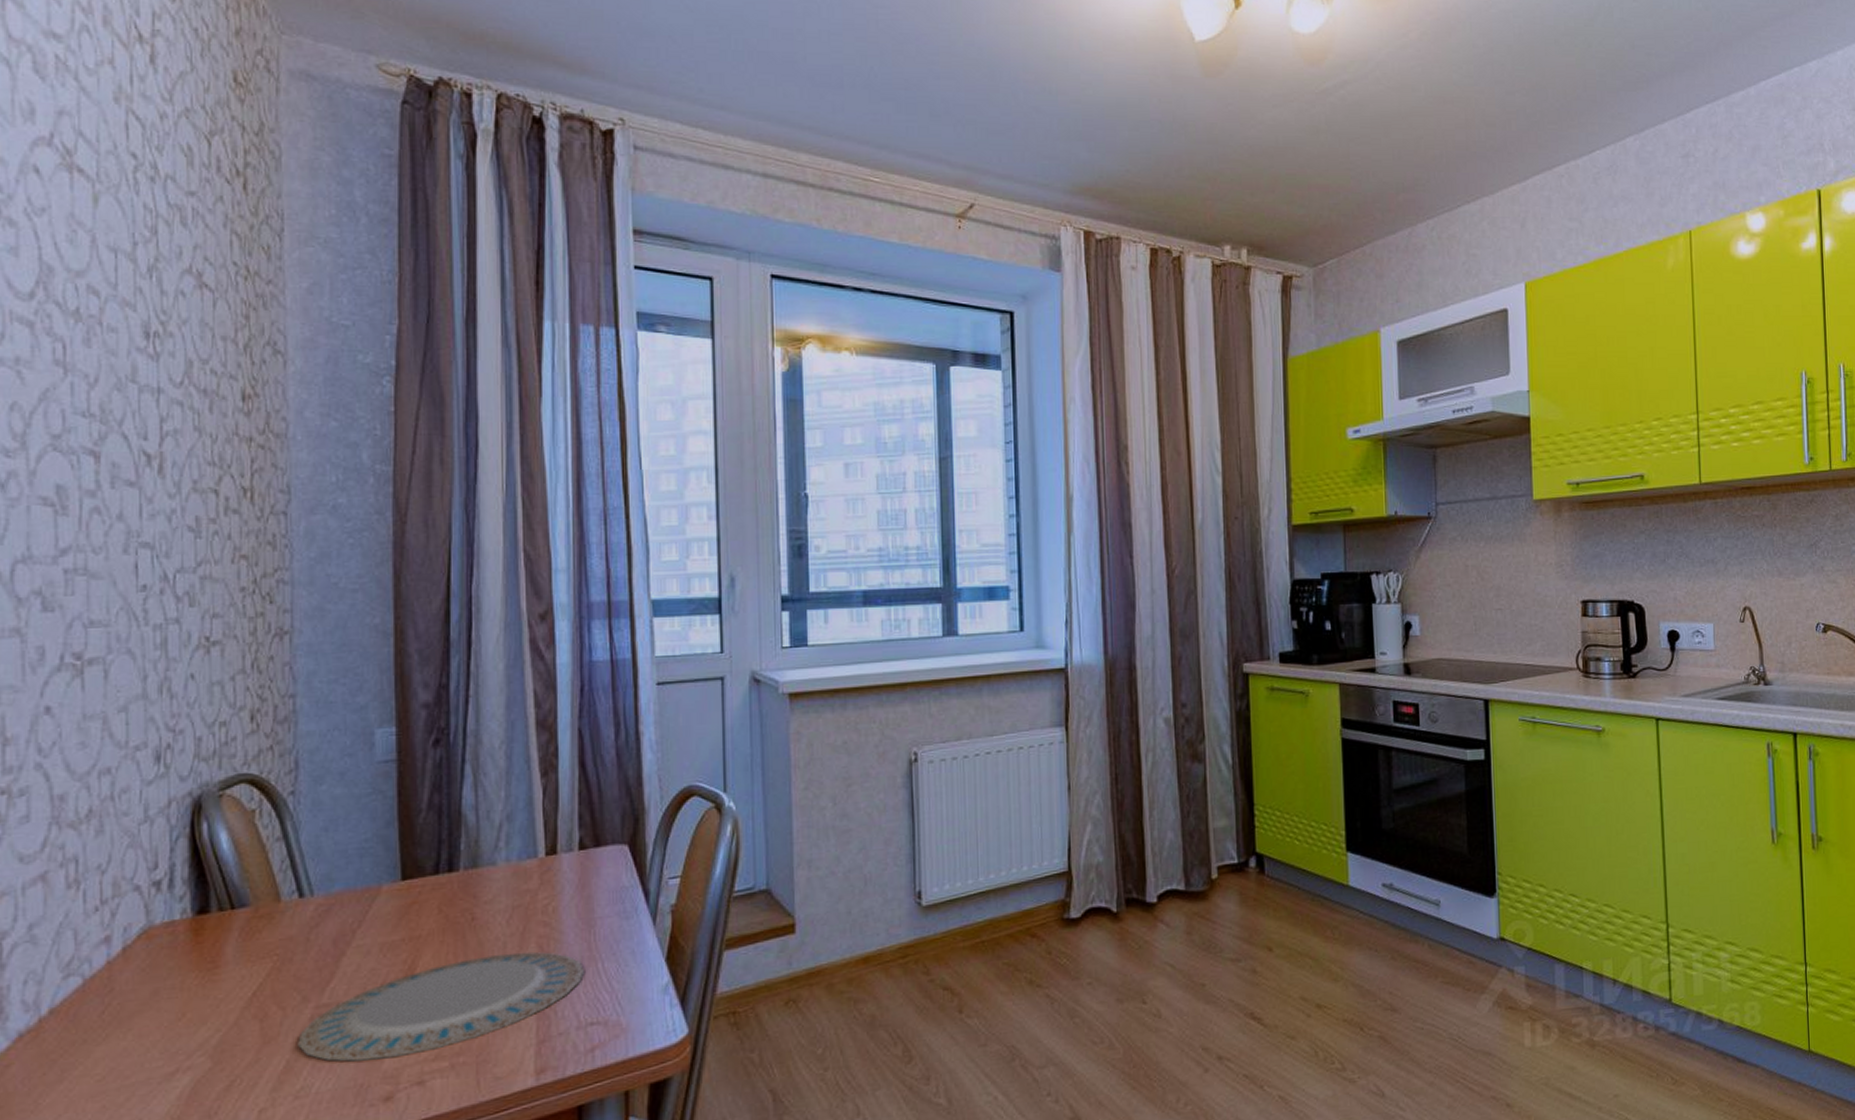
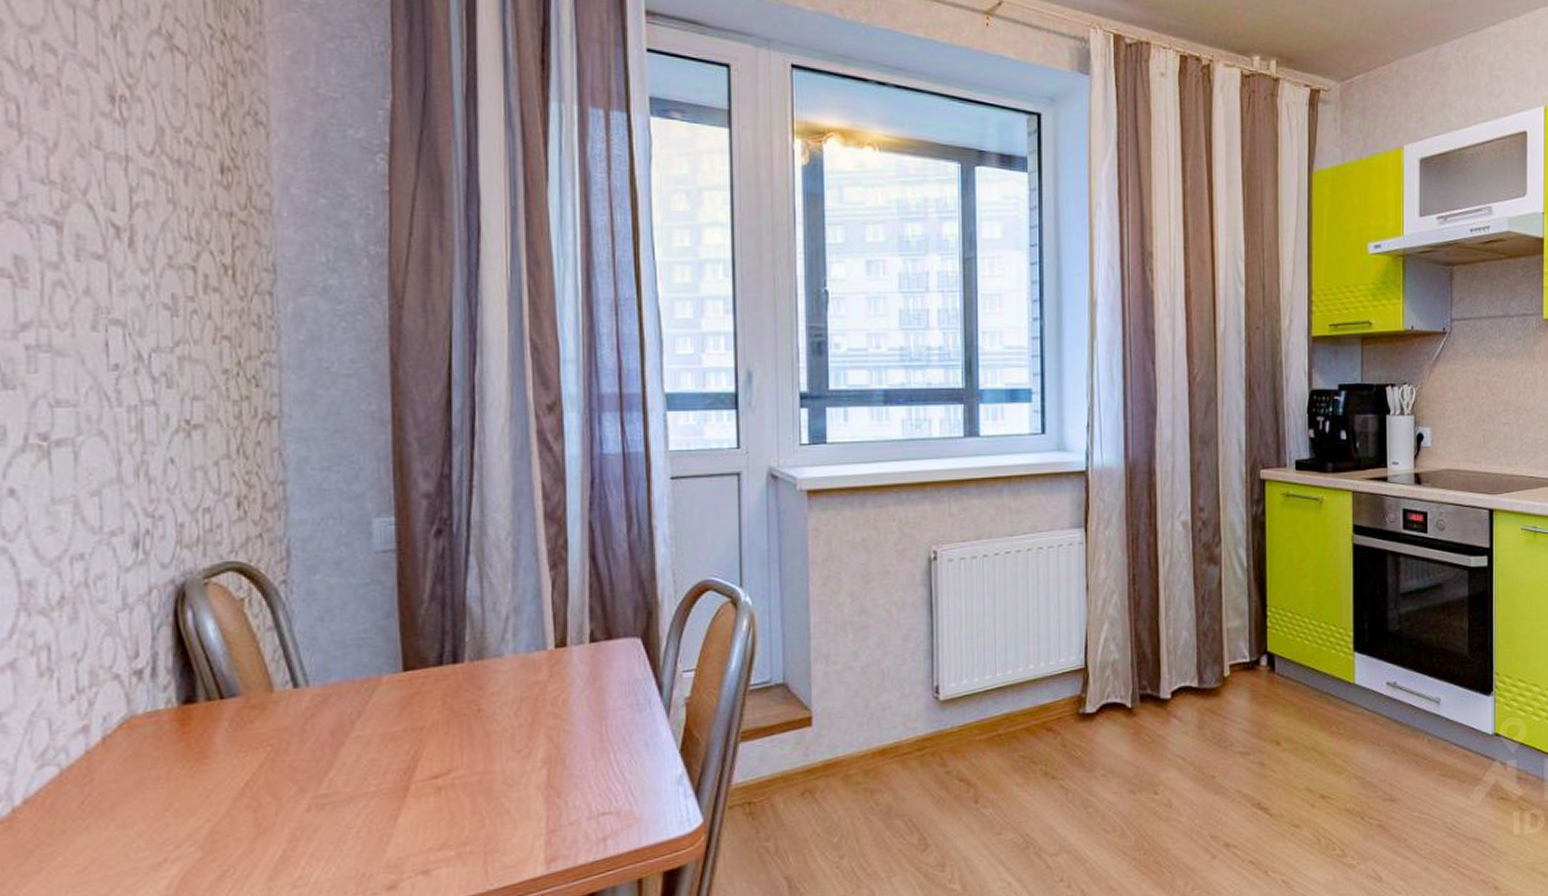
plate: present [298,952,584,1062] -> none [295,743,595,851]

